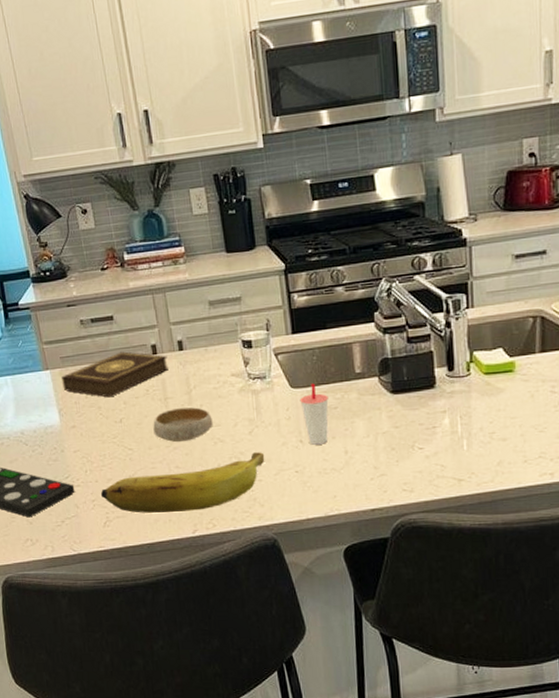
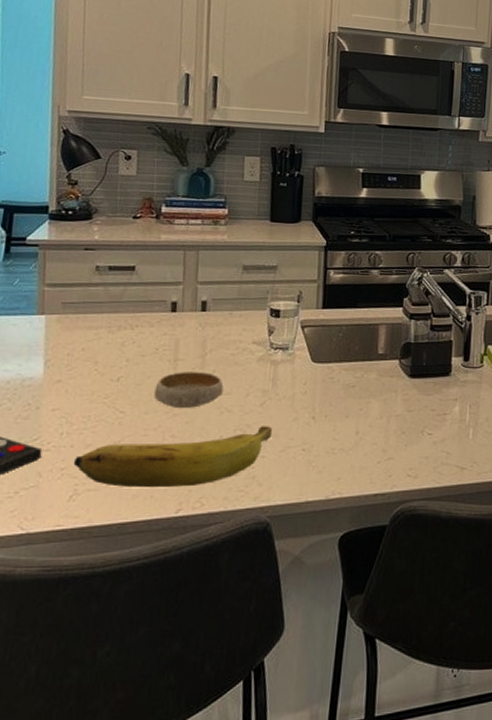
book: present [62,351,169,398] -> none [56,305,187,353]
cup: present [299,383,329,445] -> none [319,359,348,423]

